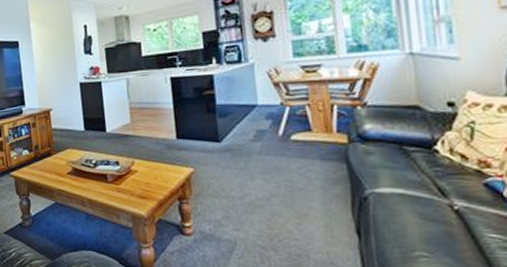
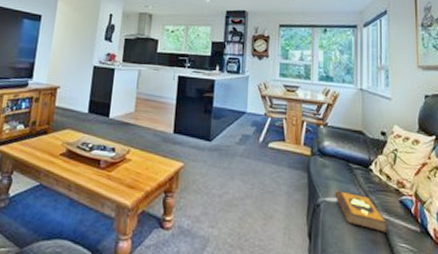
hardback book: none [385,179,468,223] -> present [334,190,388,233]

